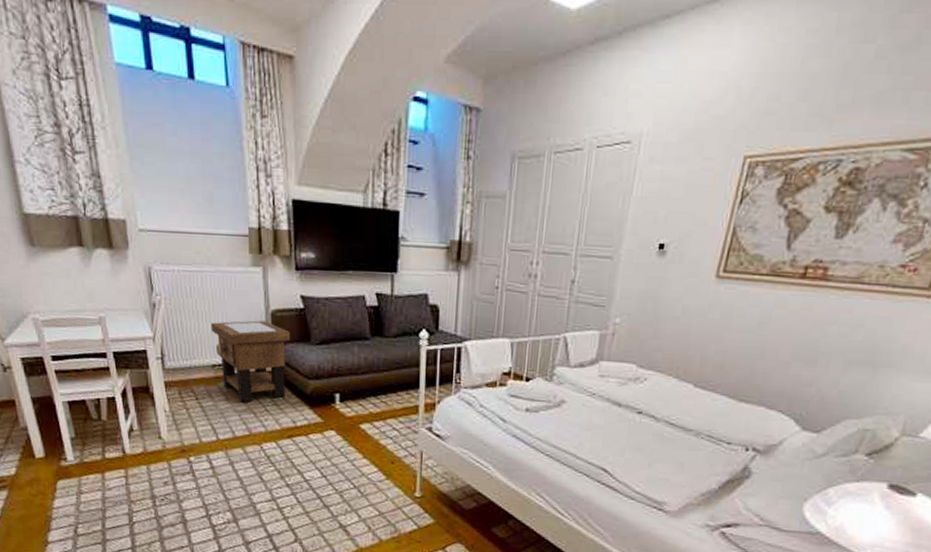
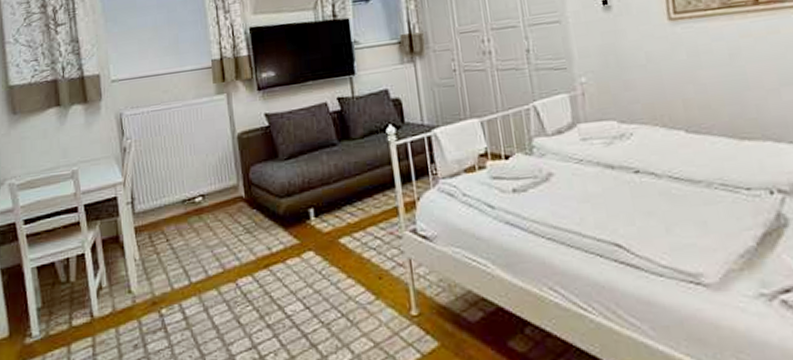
side table: present [210,320,291,403] -> none [179,145,259,237]

